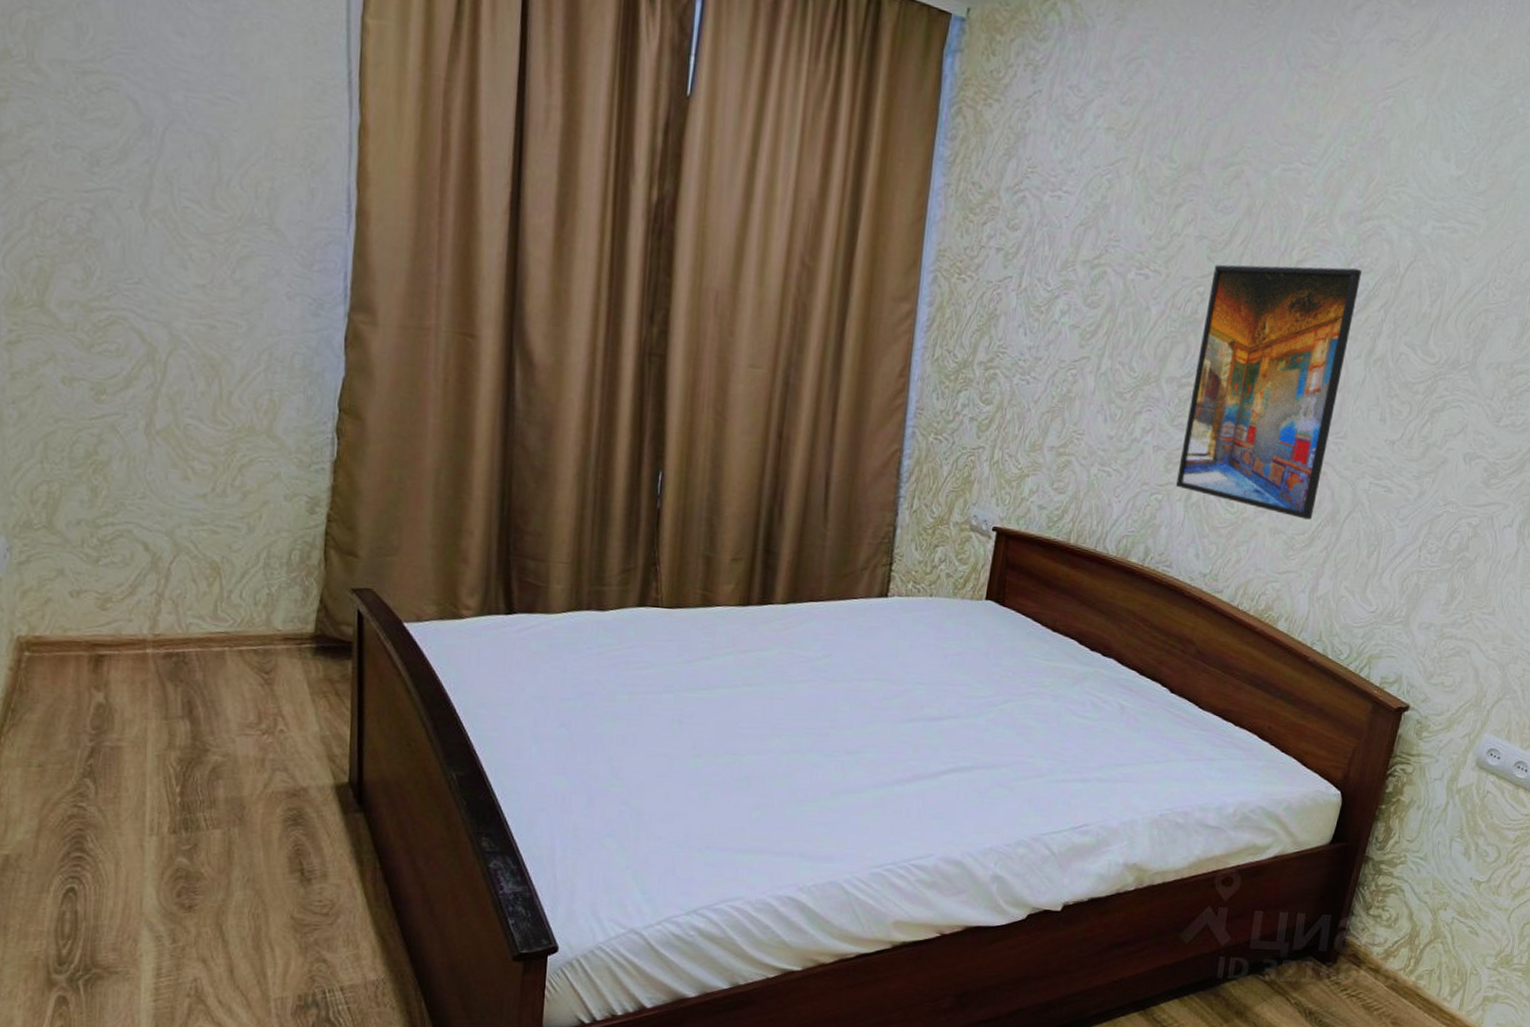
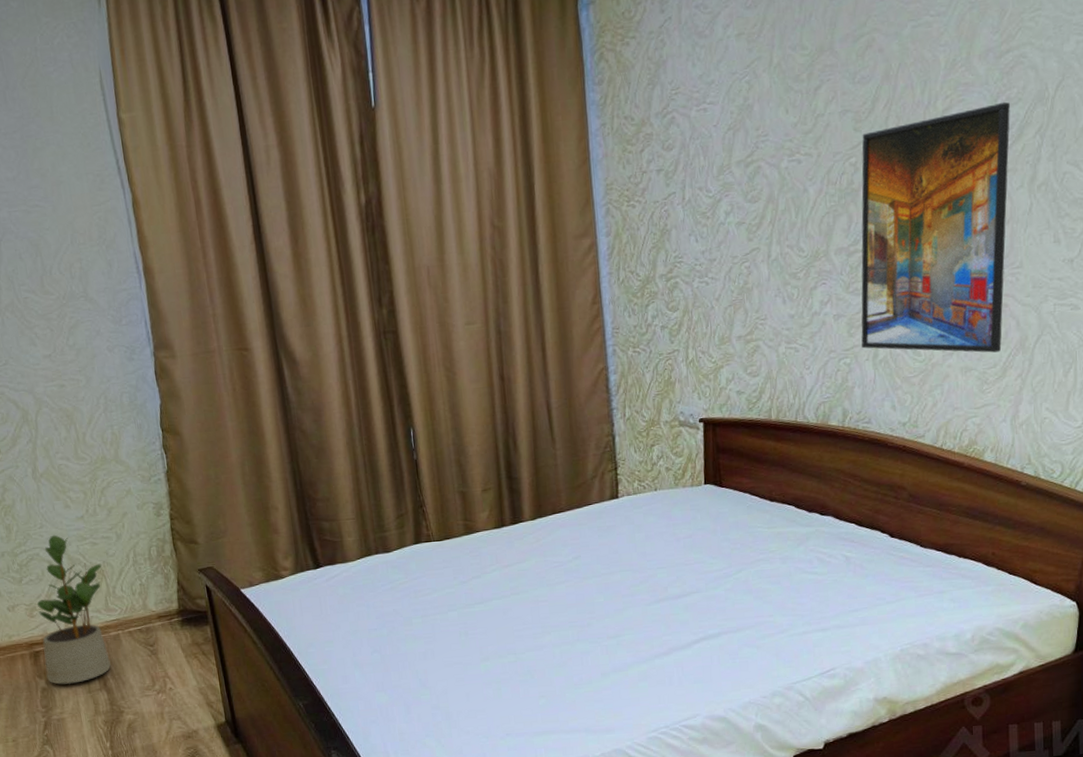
potted plant: none [108,510,220,704] -> present [37,535,111,685]

